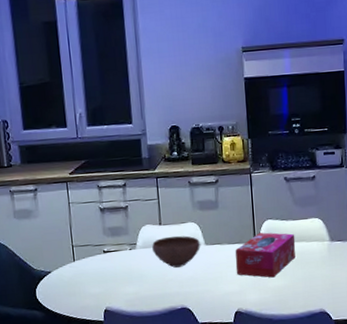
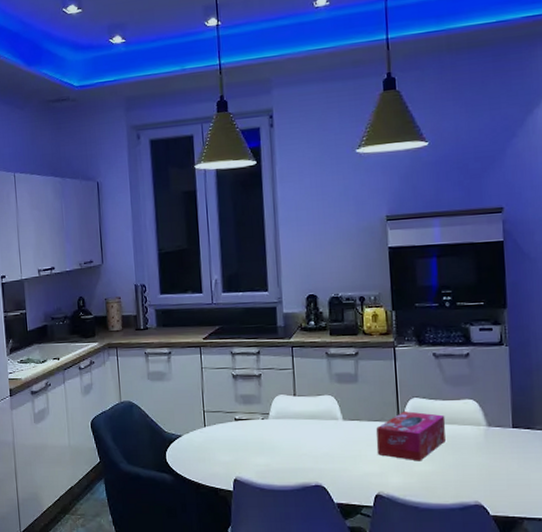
bowl: present [152,236,200,268] -> none [285,408,337,442]

